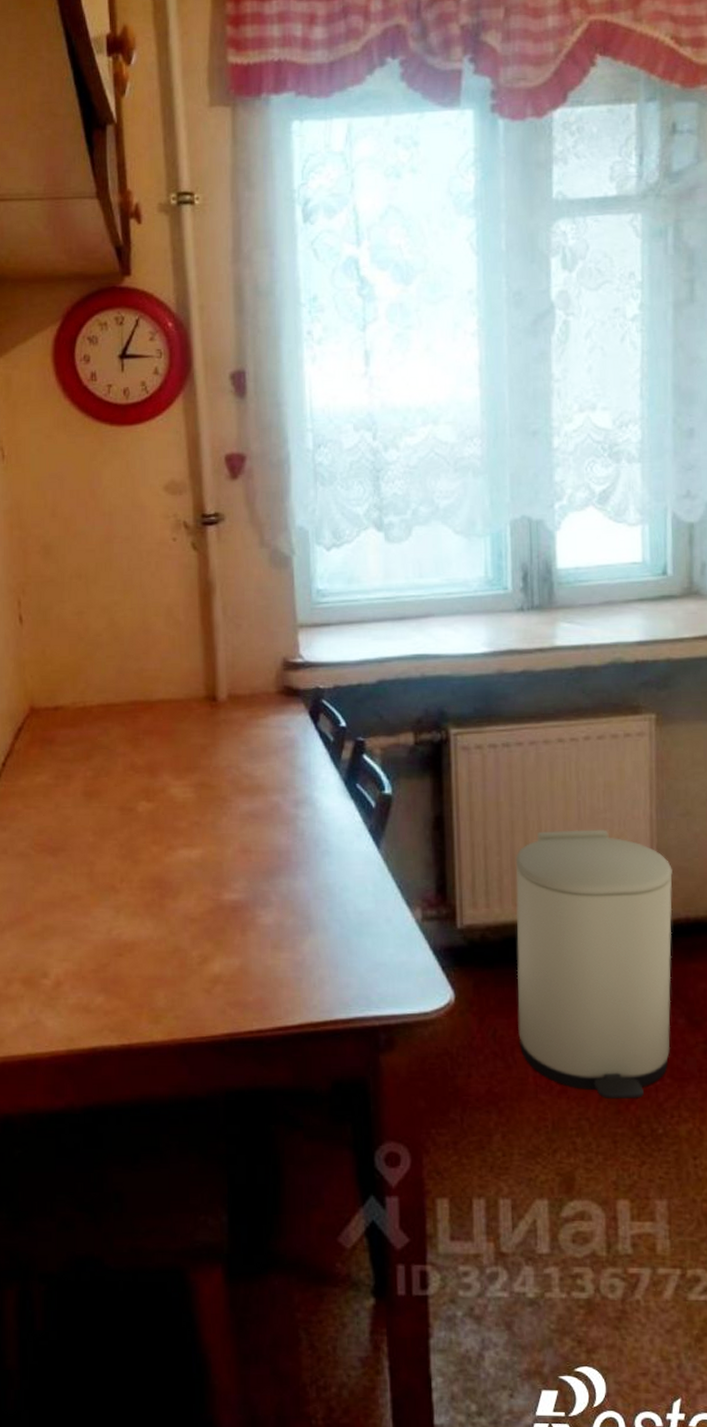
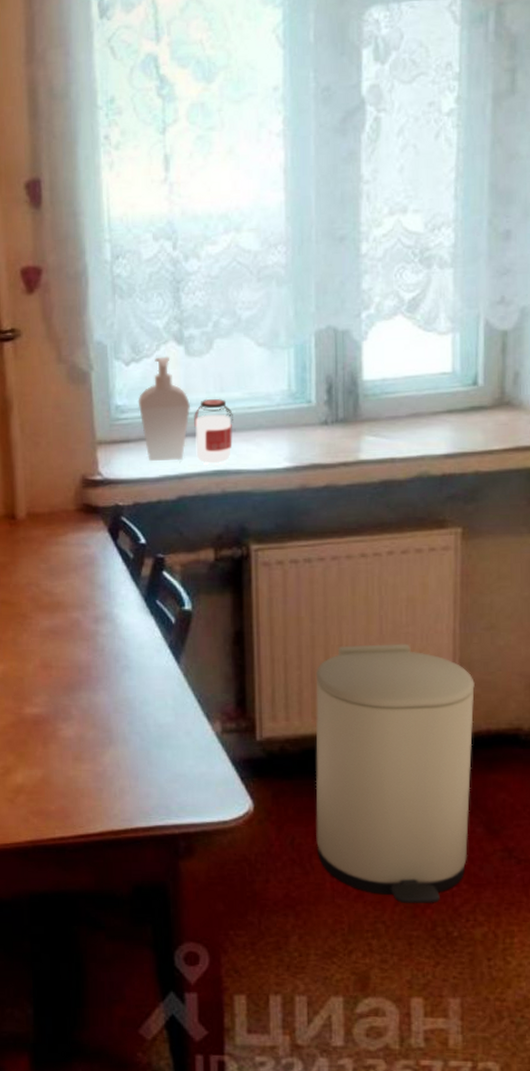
soap bottle: none [338,542,390,645] -> present [138,356,190,462]
jar: none [393,585,432,649] -> present [194,399,233,465]

